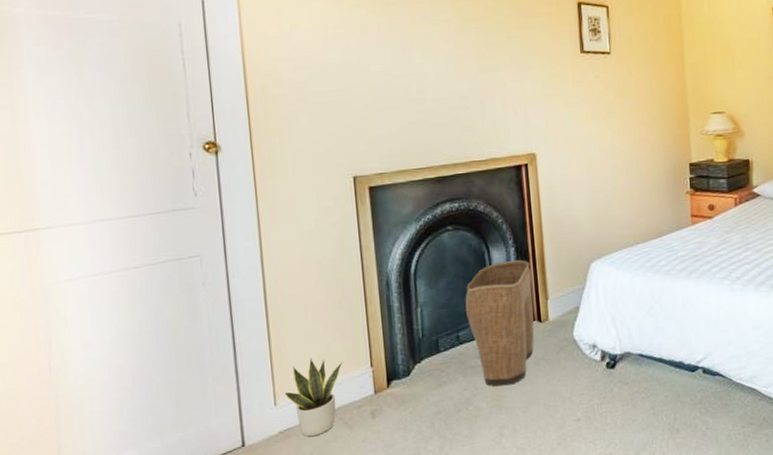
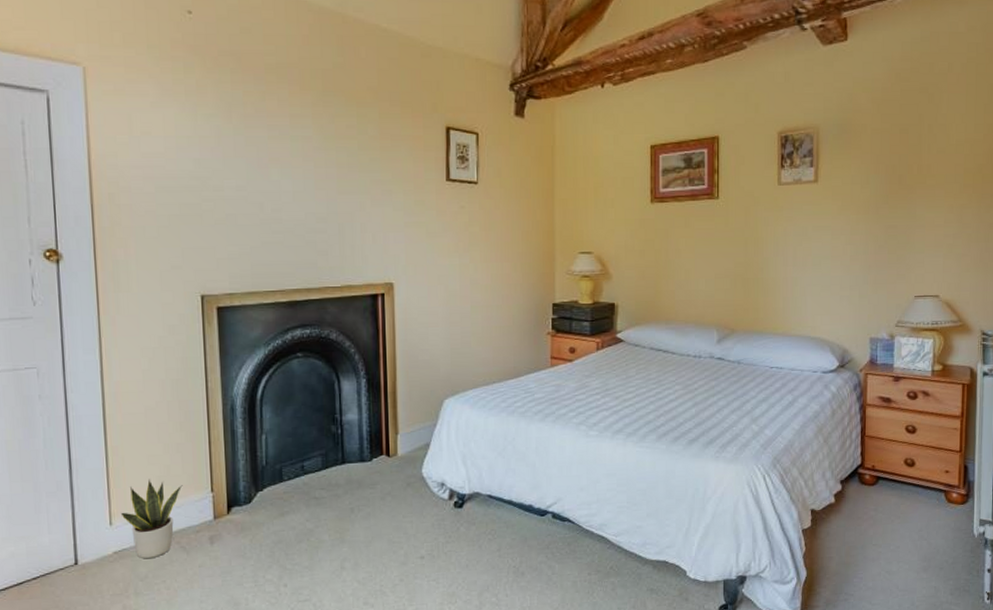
laundry basket: present [465,259,535,386] -> none [312,391,383,519]

